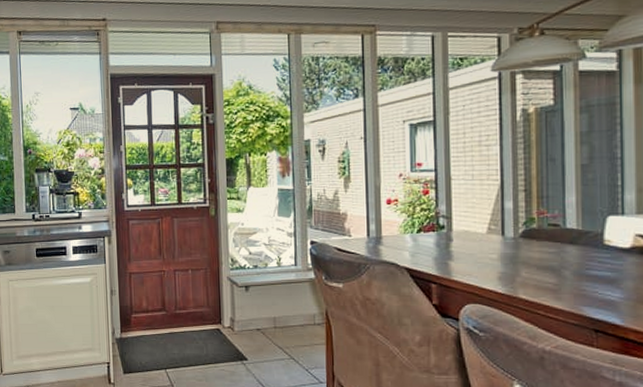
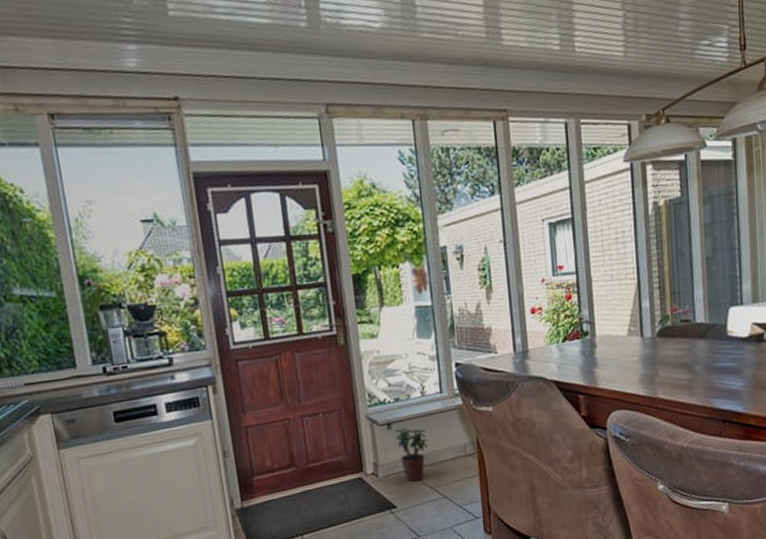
potted plant: none [251,291,281,340] -> present [394,427,428,482]

